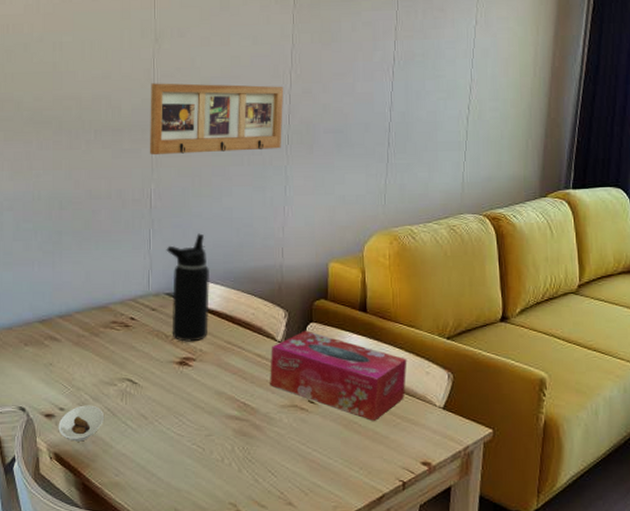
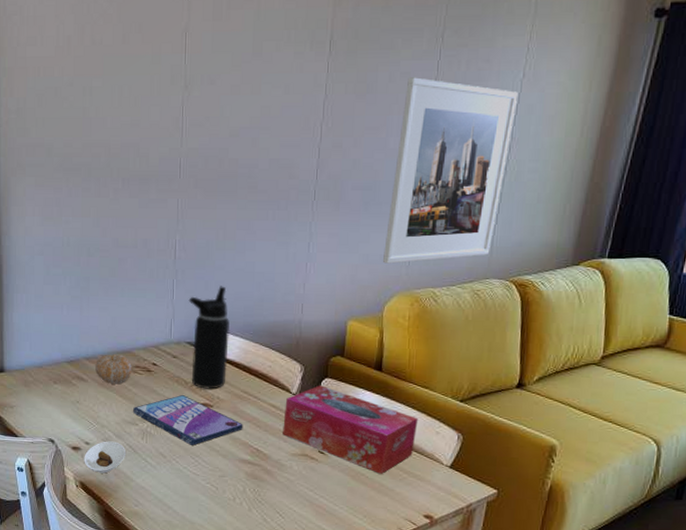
fruit: none [69,310,108,343] -> present [95,354,132,385]
video game case: none [111,350,228,404] -> present [133,395,243,445]
picture frame: present [149,83,284,156] -> none [175,132,314,207]
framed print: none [359,26,473,204] -> present [383,77,519,264]

